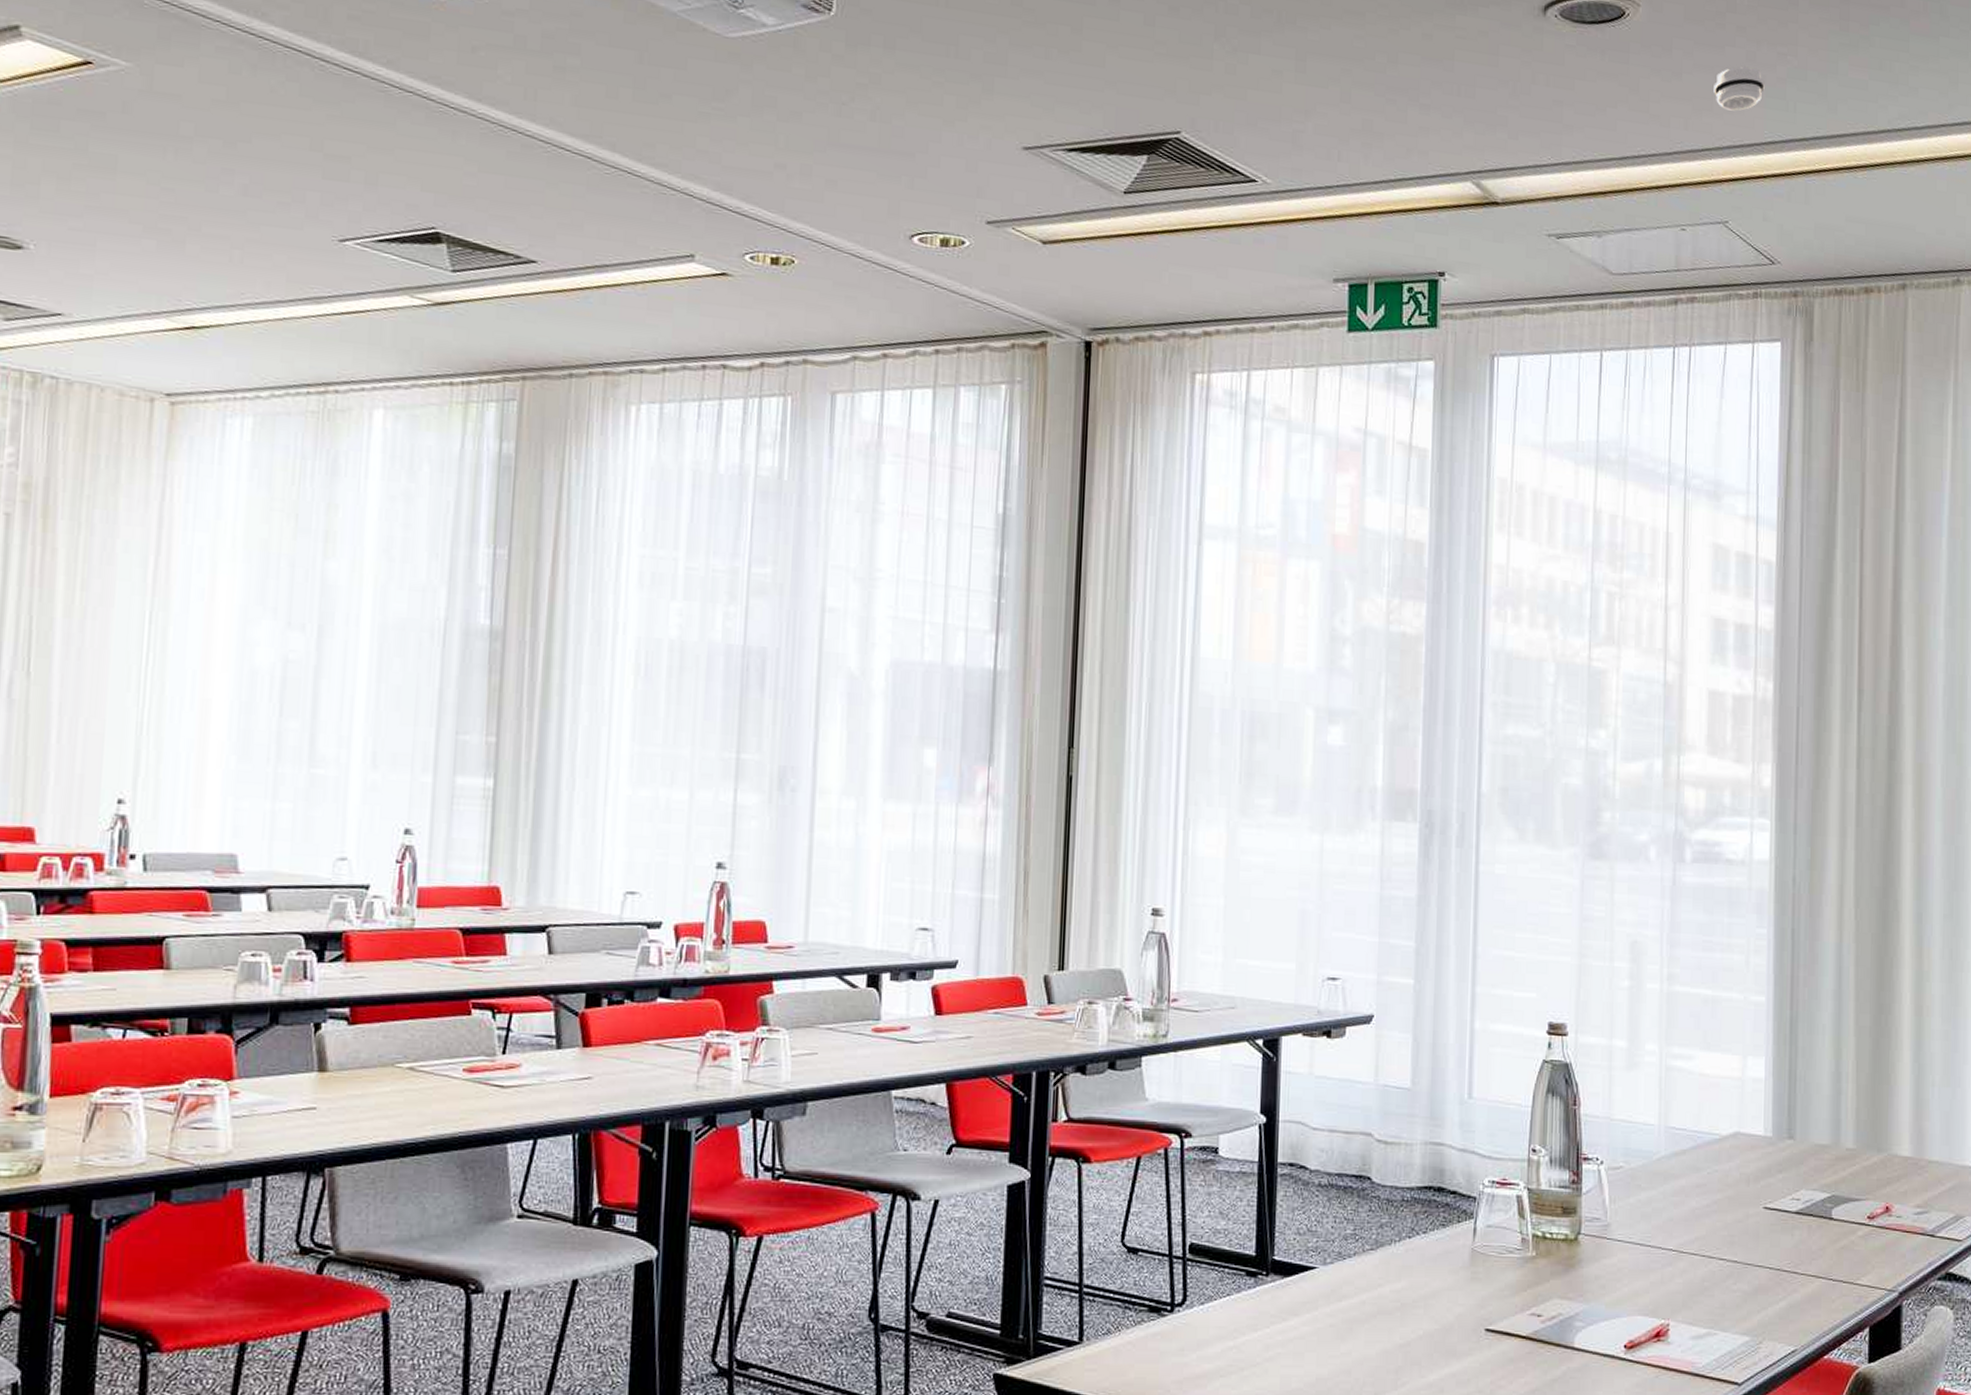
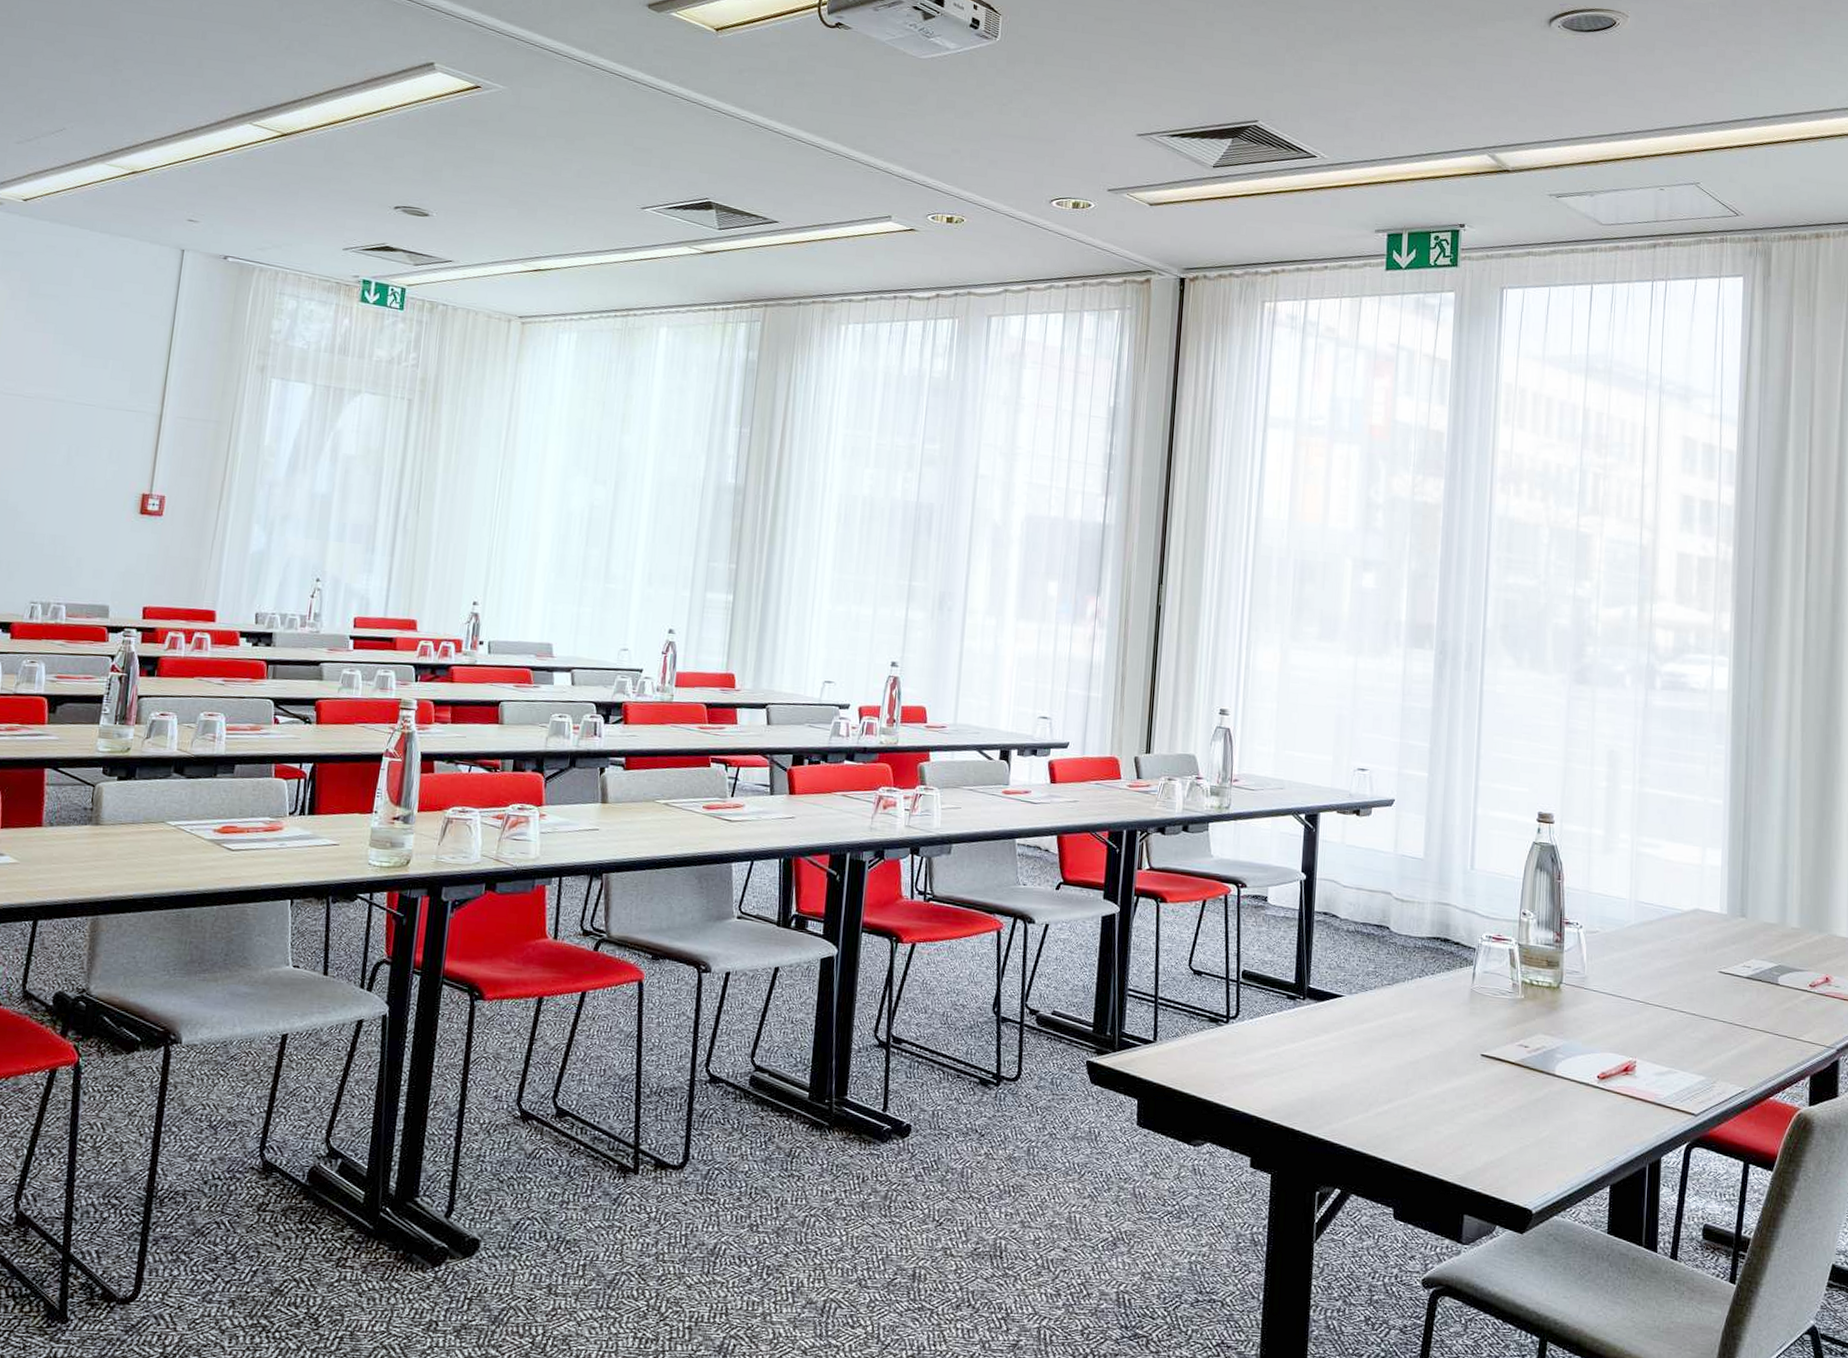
smoke detector: present [1713,66,1765,111] -> none [1689,61,1732,97]

